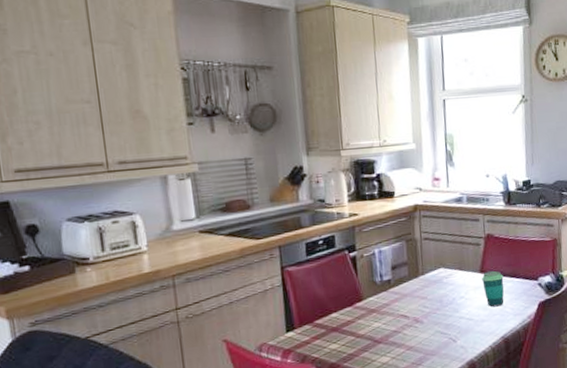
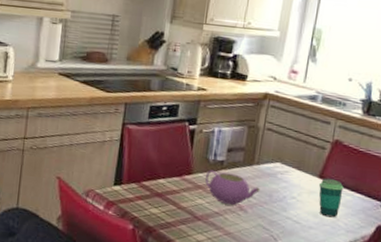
teapot: none [376,289,430,321] -> present [204,169,260,206]

